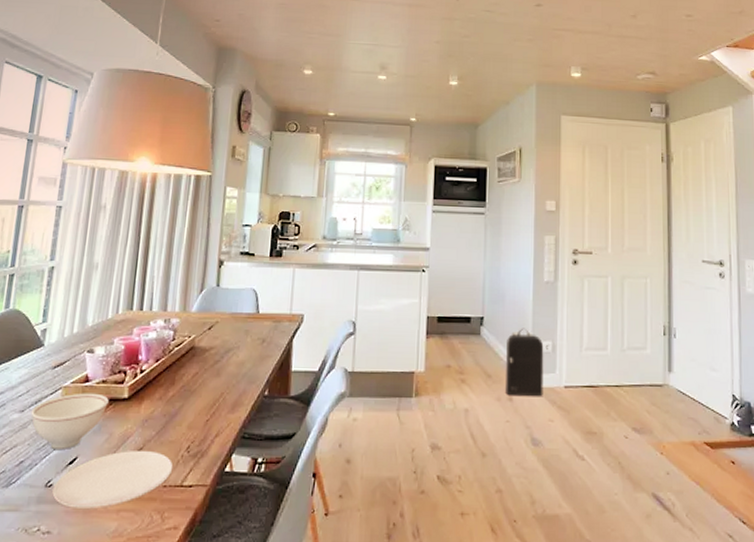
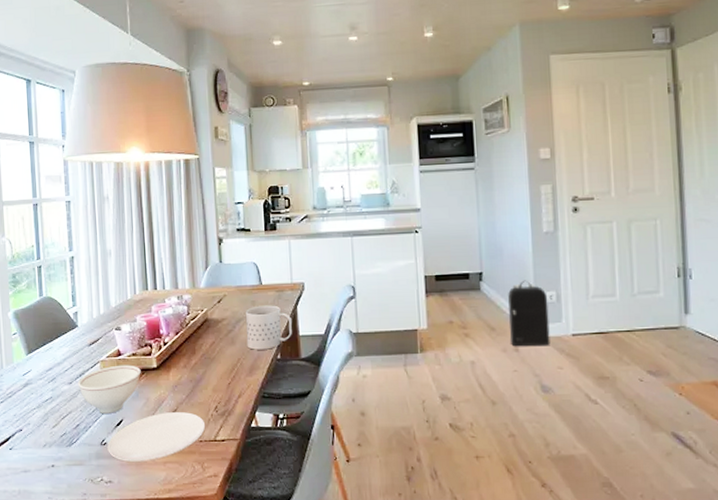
mug: none [233,335,286,385] -> present [245,305,293,350]

